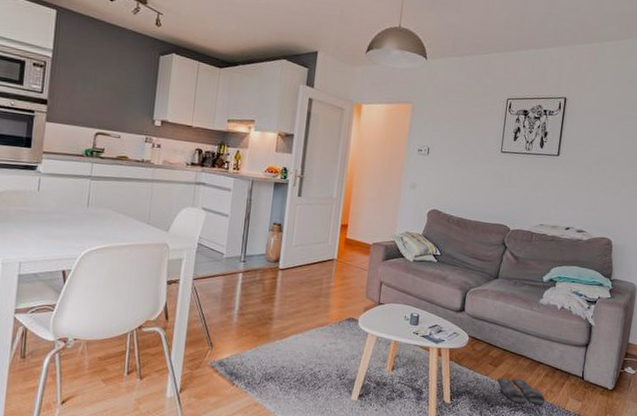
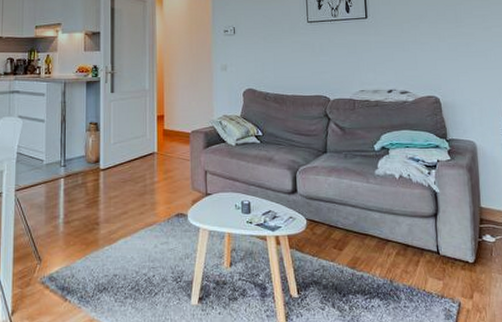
slippers: present [498,377,545,405] -> none [345,261,401,290]

